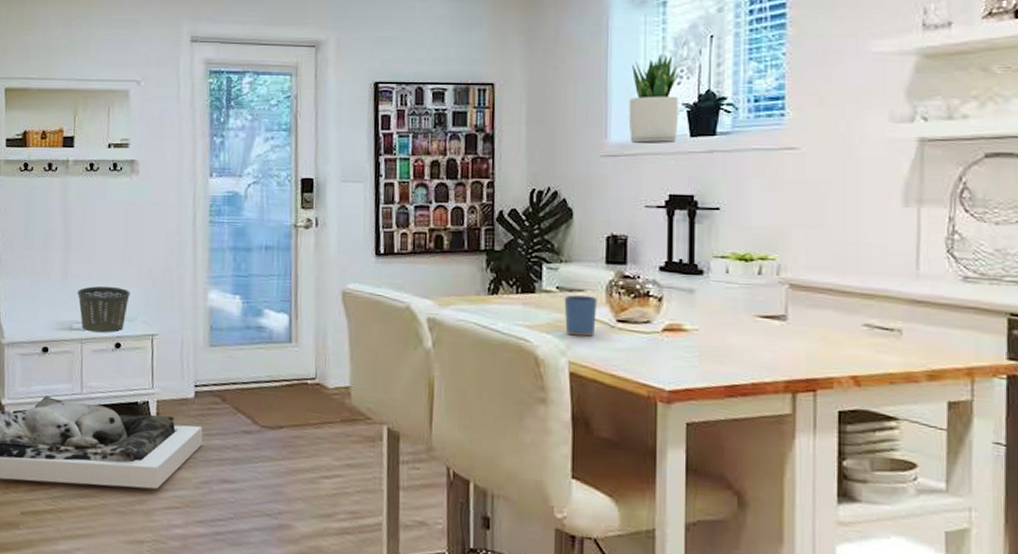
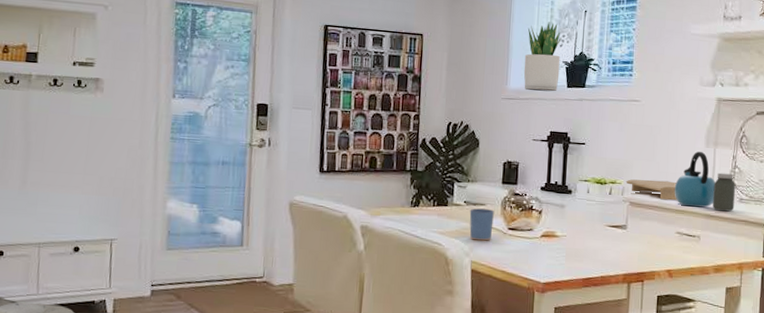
basket: present [77,286,130,333] -> none [35,194,91,238]
cutting board: none [782,253,862,281] -> present [626,179,677,200]
kettle: none [857,213,923,290] -> present [674,152,716,208]
jar: none [919,241,955,295] -> present [713,172,735,212]

